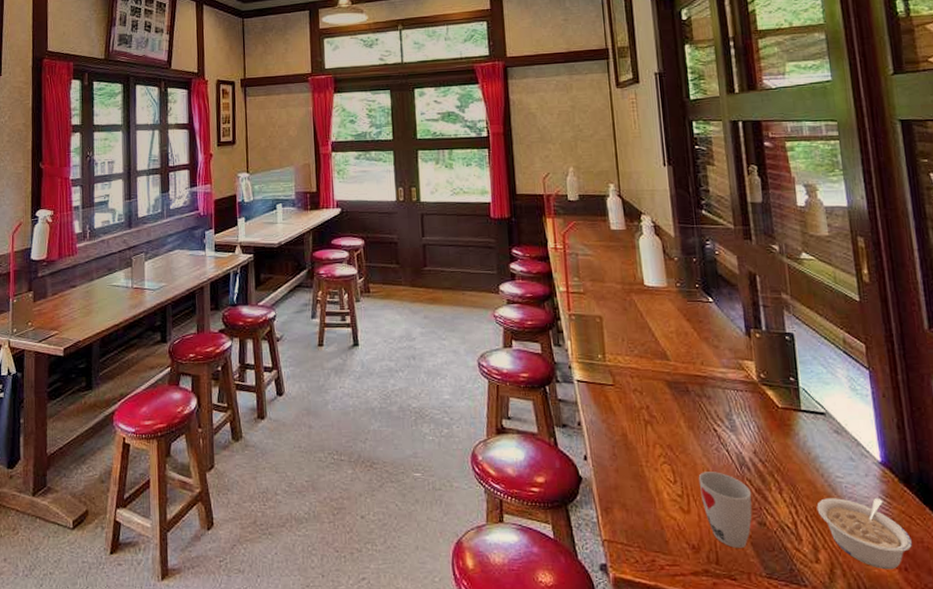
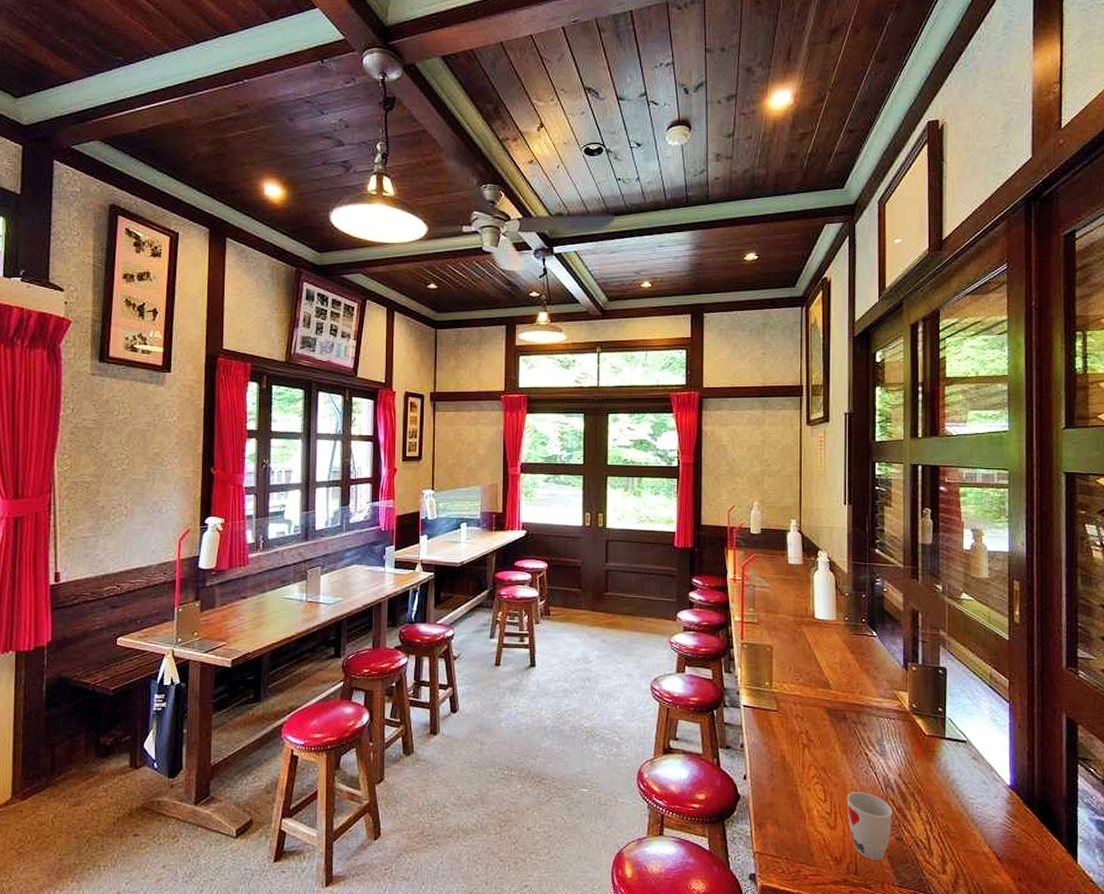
legume: present [816,497,913,570] -> none [949,817,1029,880]

